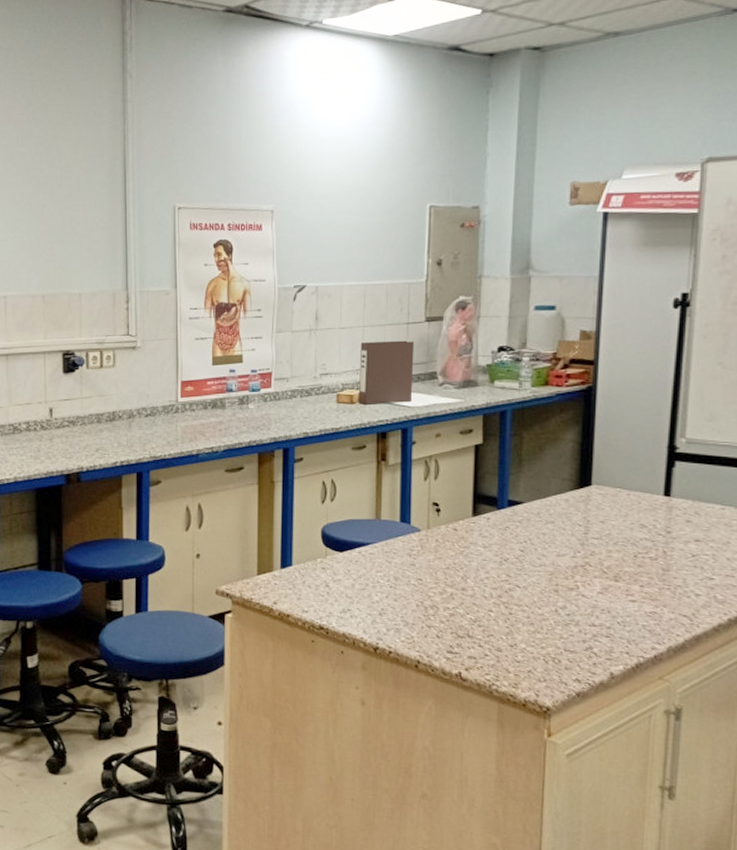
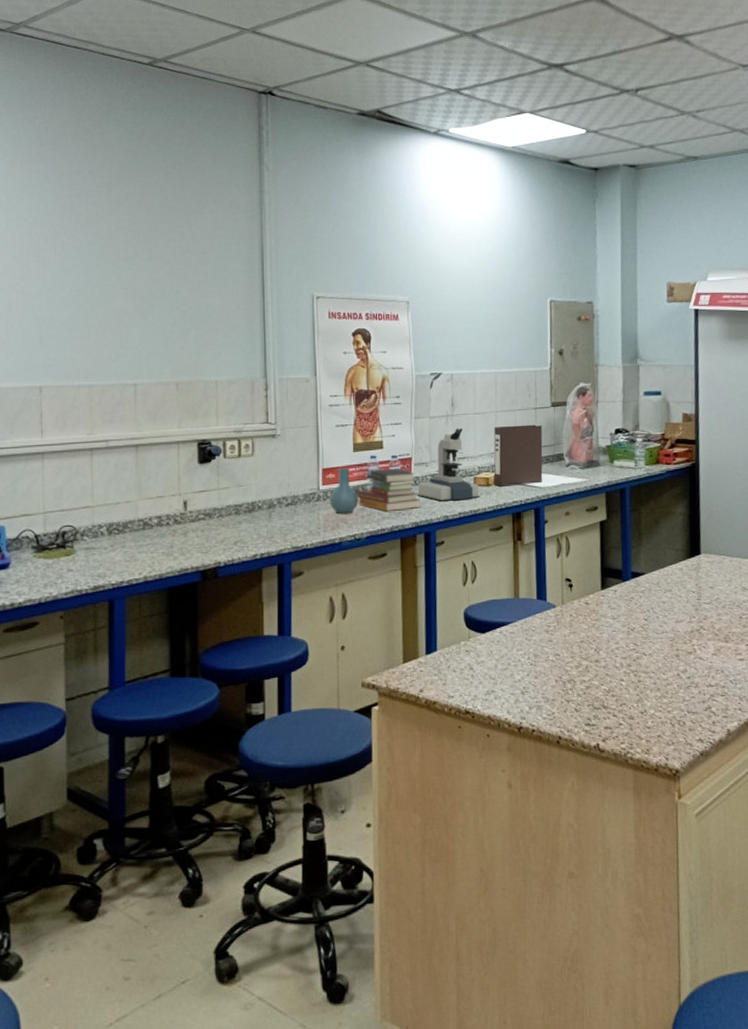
flask: none [187,380,216,426] -> present [329,467,359,513]
books: none [215,383,281,425] -> present [357,469,421,511]
microscope: none [275,343,344,418] -> present [416,428,481,502]

